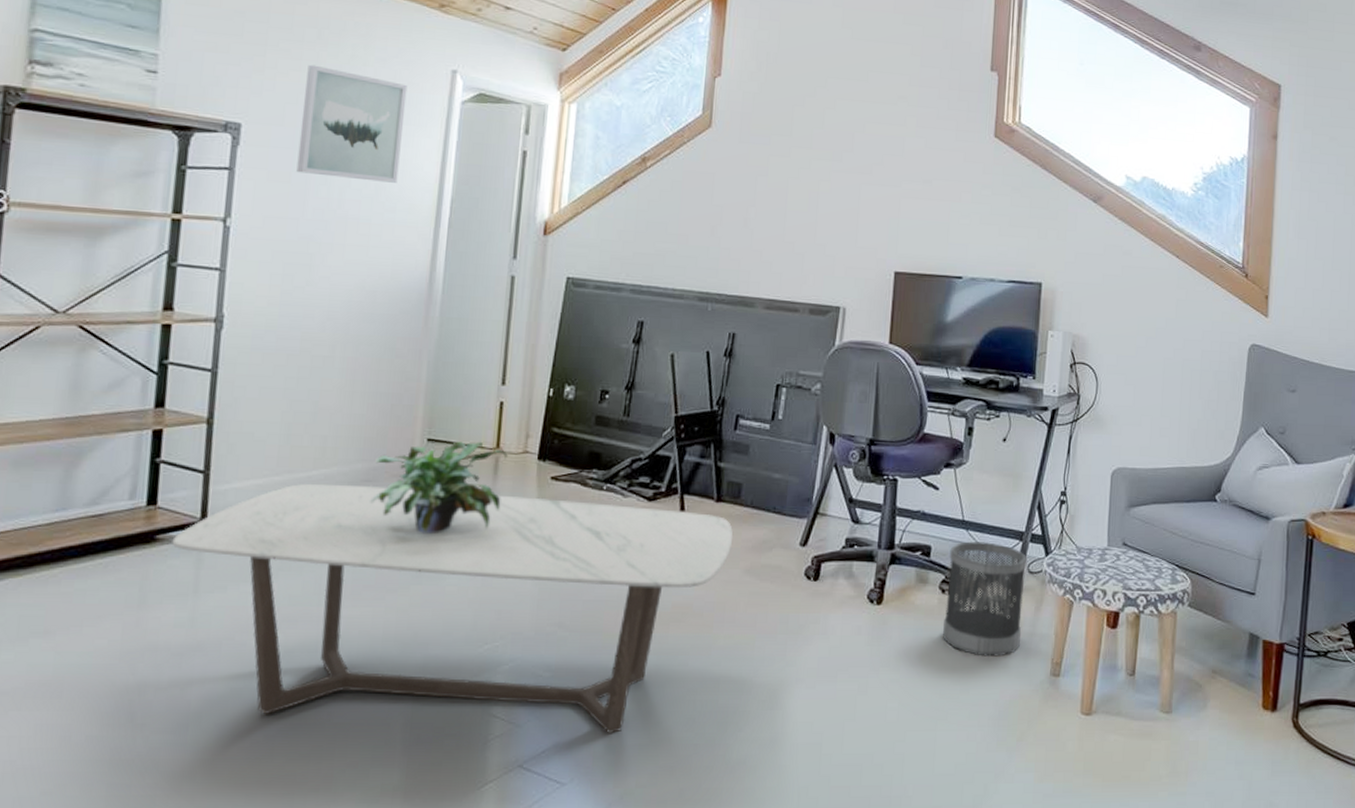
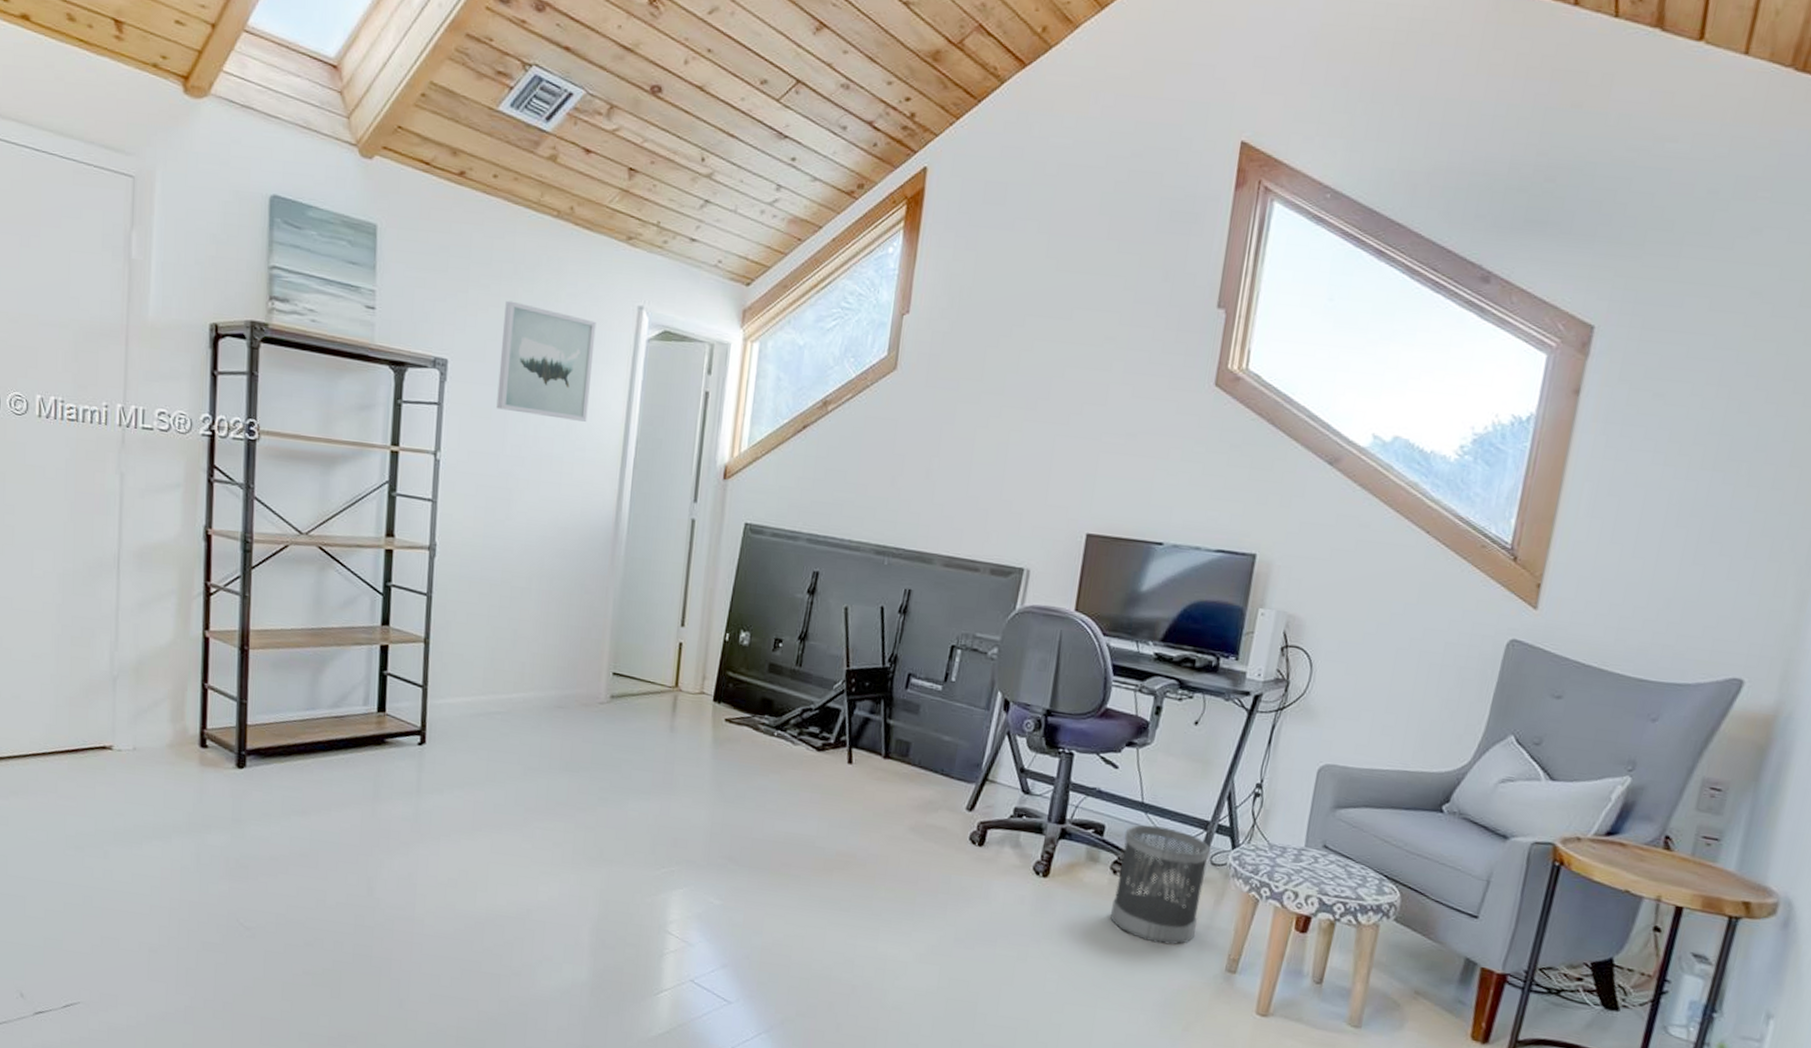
coffee table: present [172,483,733,734] -> none [398,704,899,964]
potted plant: present [370,441,508,533] -> none [562,677,686,762]

